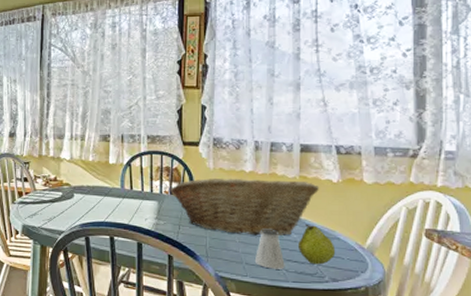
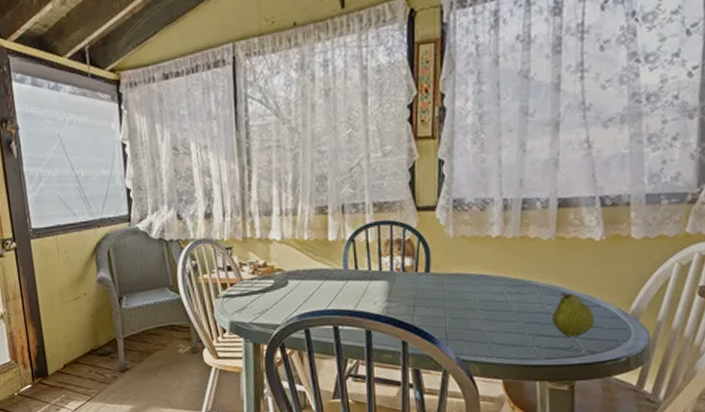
fruit basket: present [170,178,319,236] -> none [402,242,578,311]
saltshaker: present [254,228,285,270] -> none [501,301,537,347]

